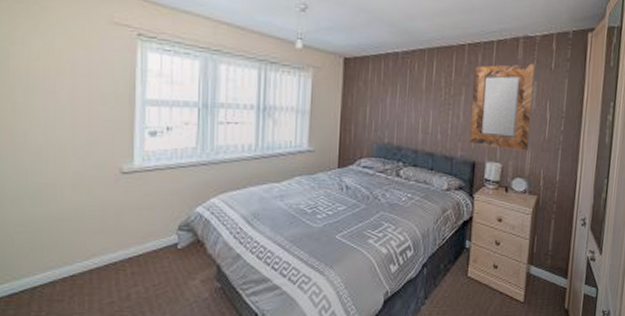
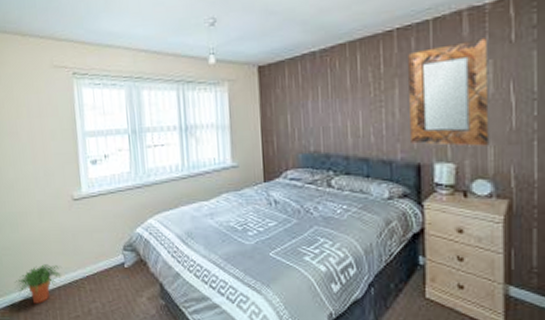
potted plant: none [30,244,97,289] -> present [15,264,62,304]

